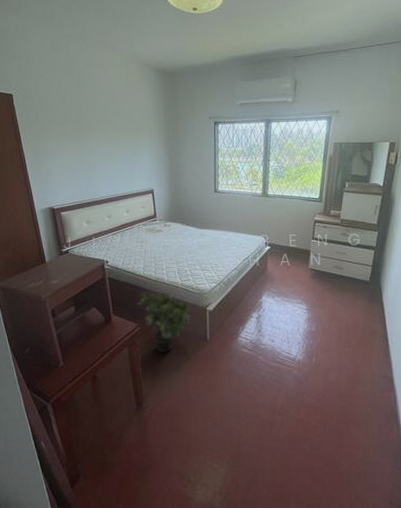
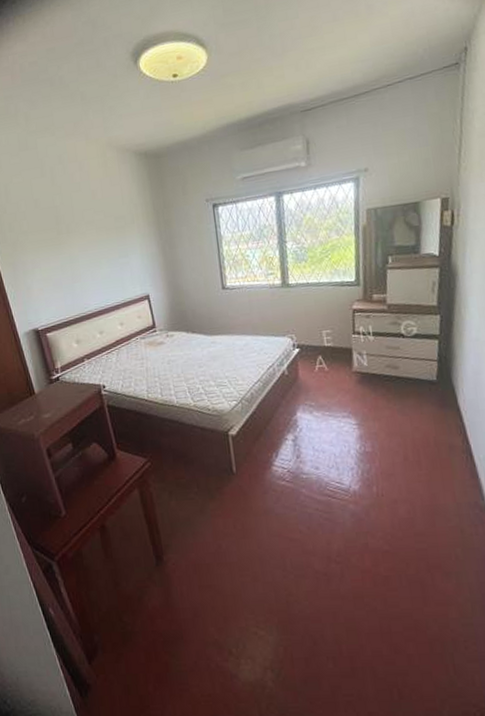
potted plant: present [137,292,191,353] -> none [144,416,211,493]

